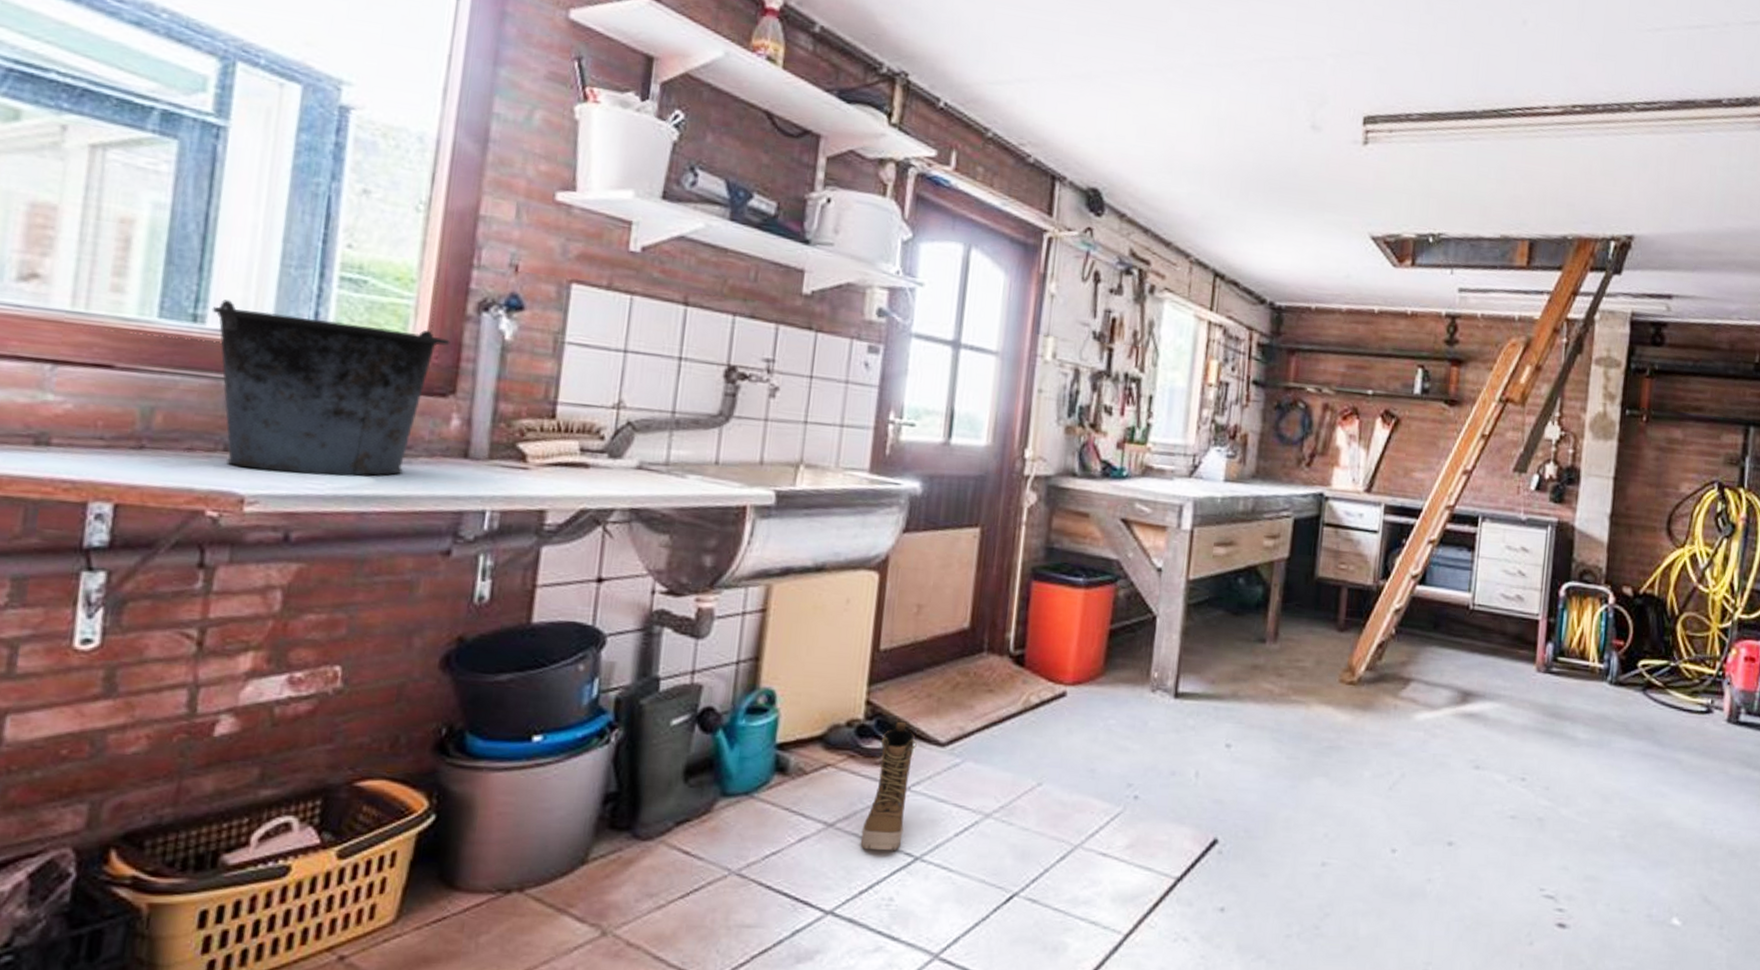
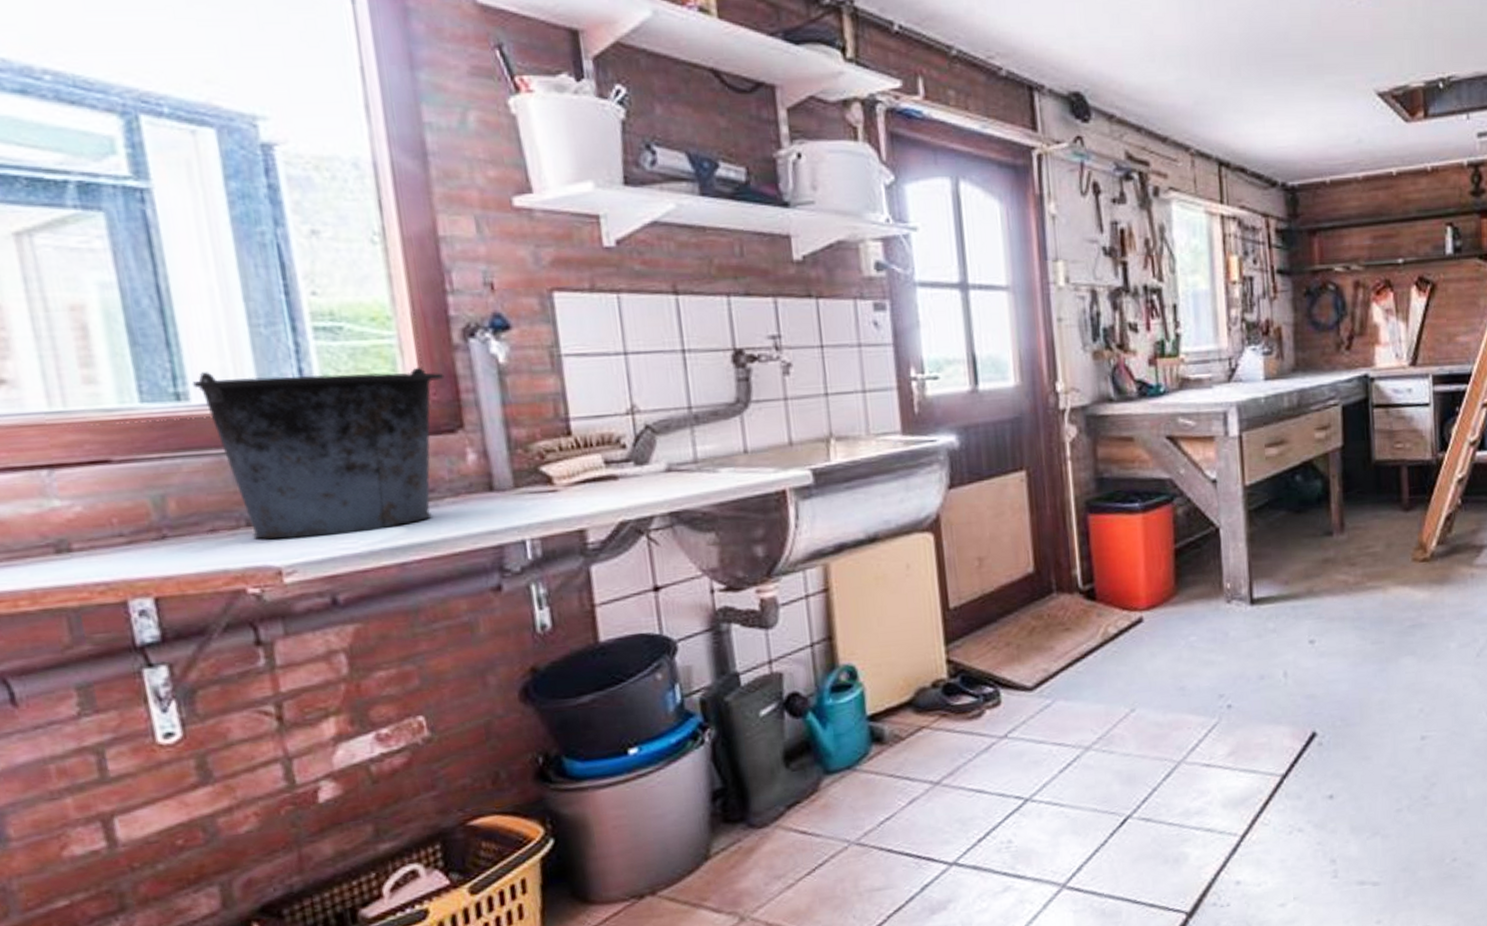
boot: present [860,722,917,850] -> none [968,674,1009,800]

